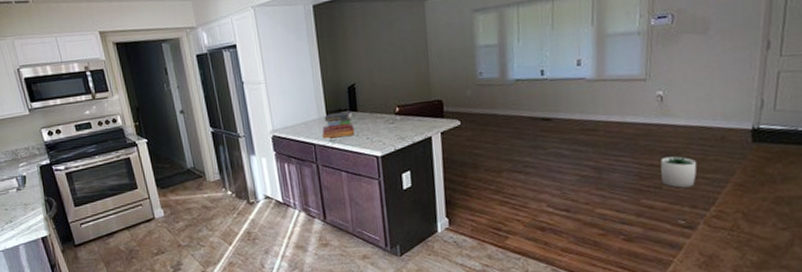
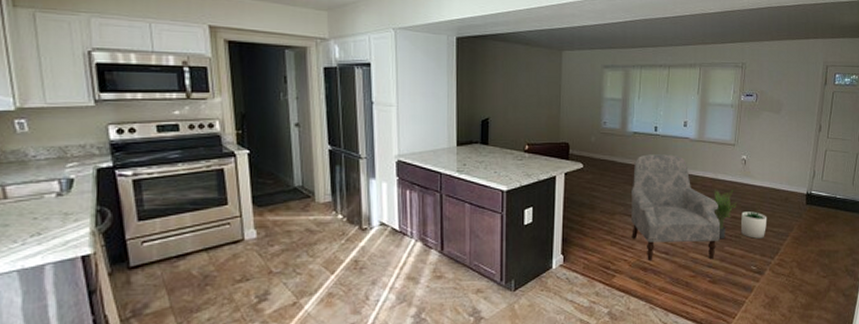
books: present [322,111,354,139] -> none [450,143,483,169]
armchair: none [519,99,635,219] -> present [631,154,721,260]
potted plant: none [623,133,653,192] -> present [715,190,736,240]

